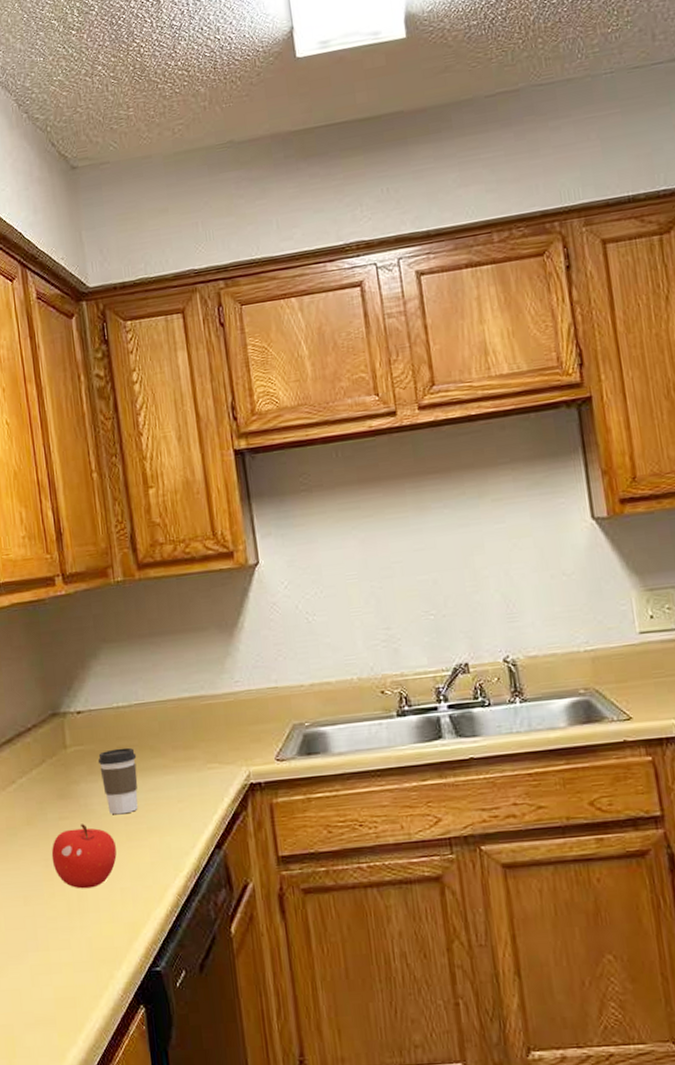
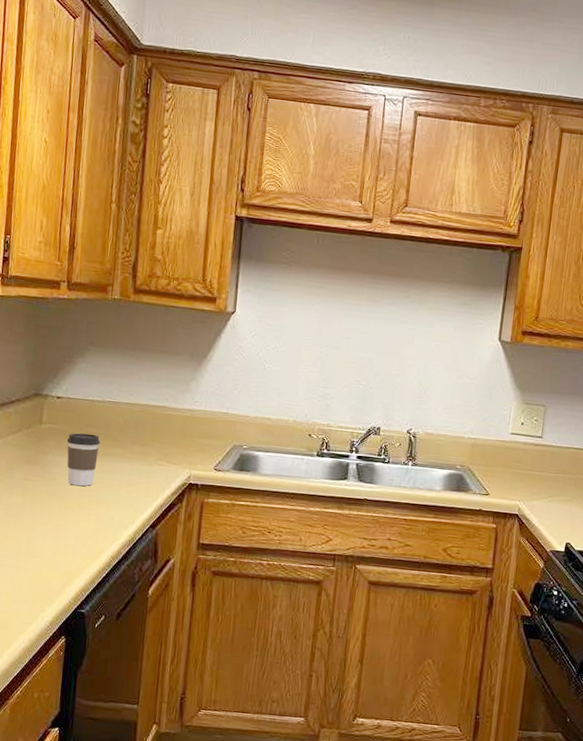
fruit: present [51,824,117,889] -> none [11,487,69,539]

